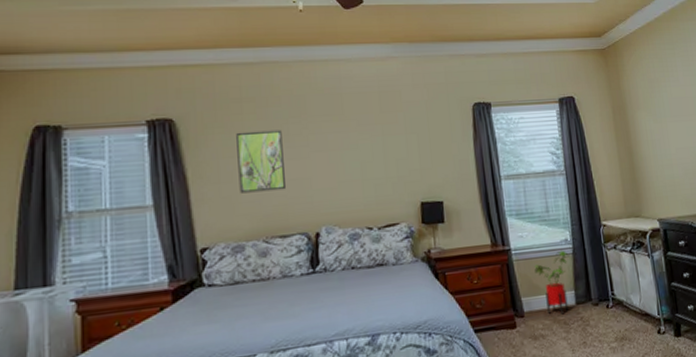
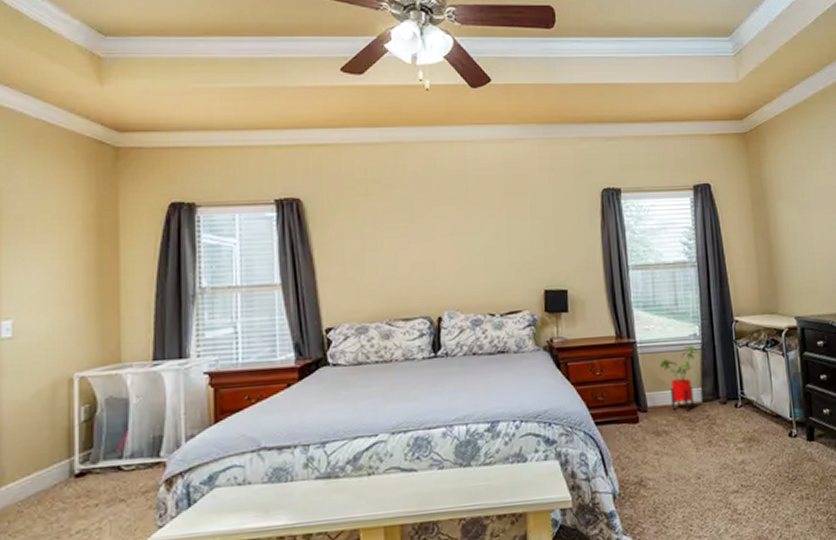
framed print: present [236,129,287,194] -> none [361,212,410,275]

